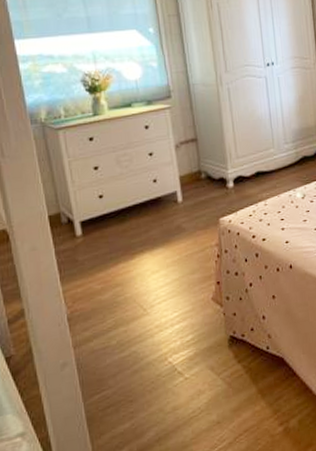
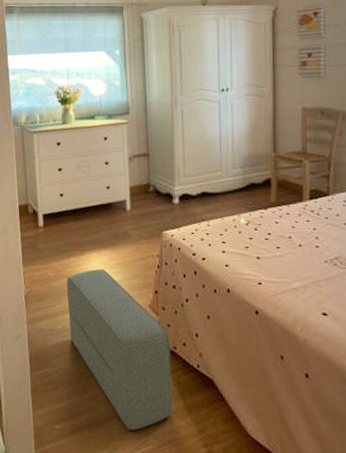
pouf: none [116,269,246,431] -> present [66,269,173,430]

